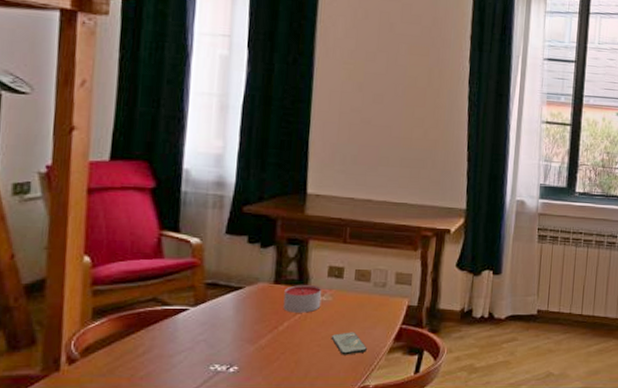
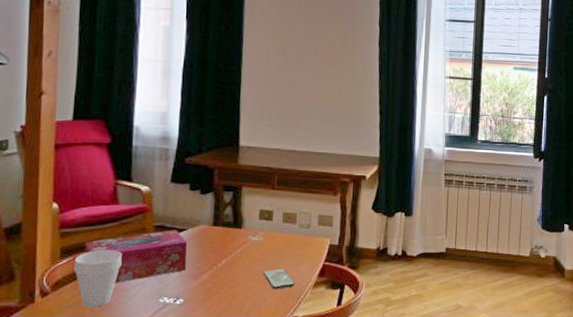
cup: none [108,309,166,376] -> present [73,249,122,307]
tissue box: none [122,288,243,348] -> present [85,230,187,283]
candle: present [283,284,322,313] -> none [221,226,255,252]

